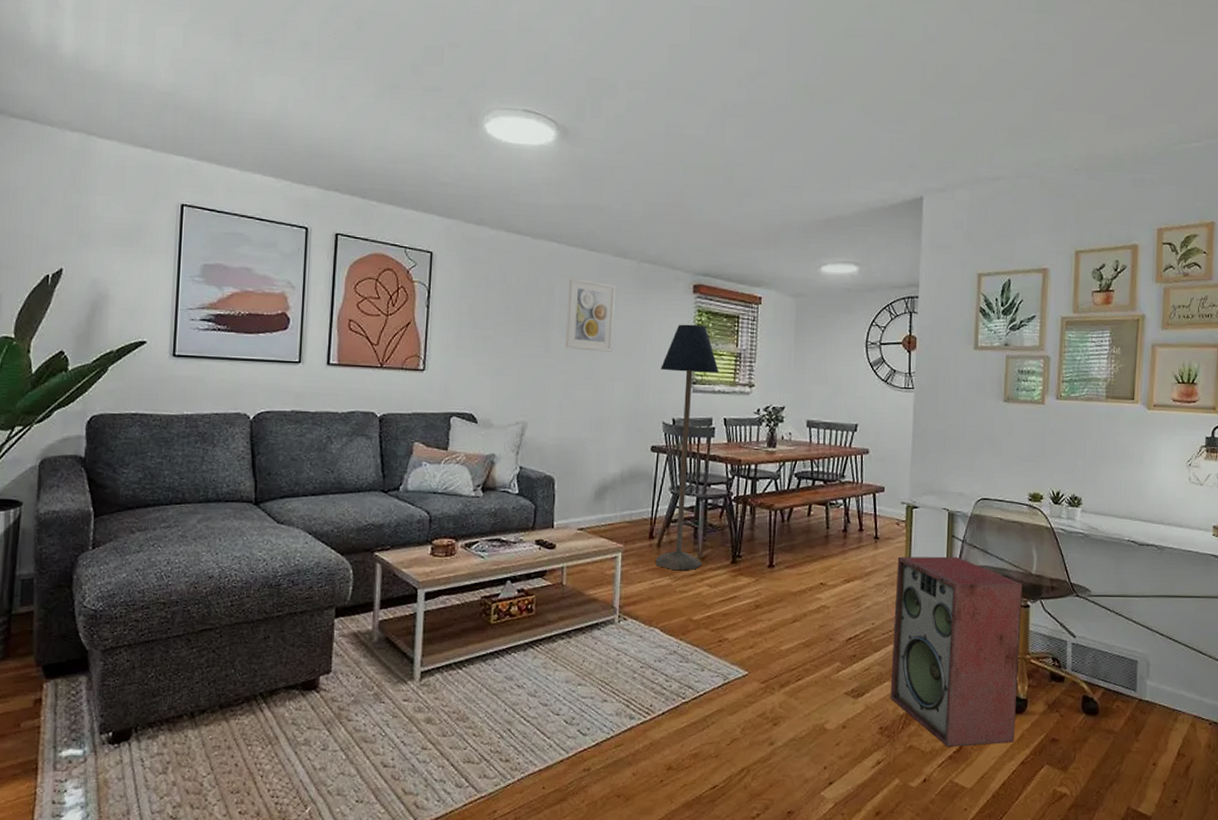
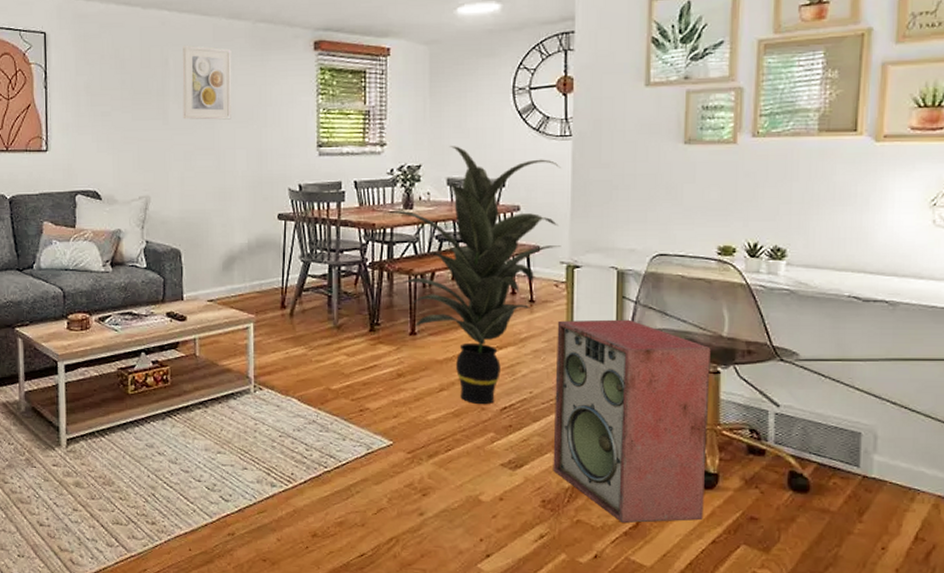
floor lamp: present [655,324,719,571] -> none [283,83,347,340]
indoor plant: none [749,391,904,636] -> present [384,146,561,405]

